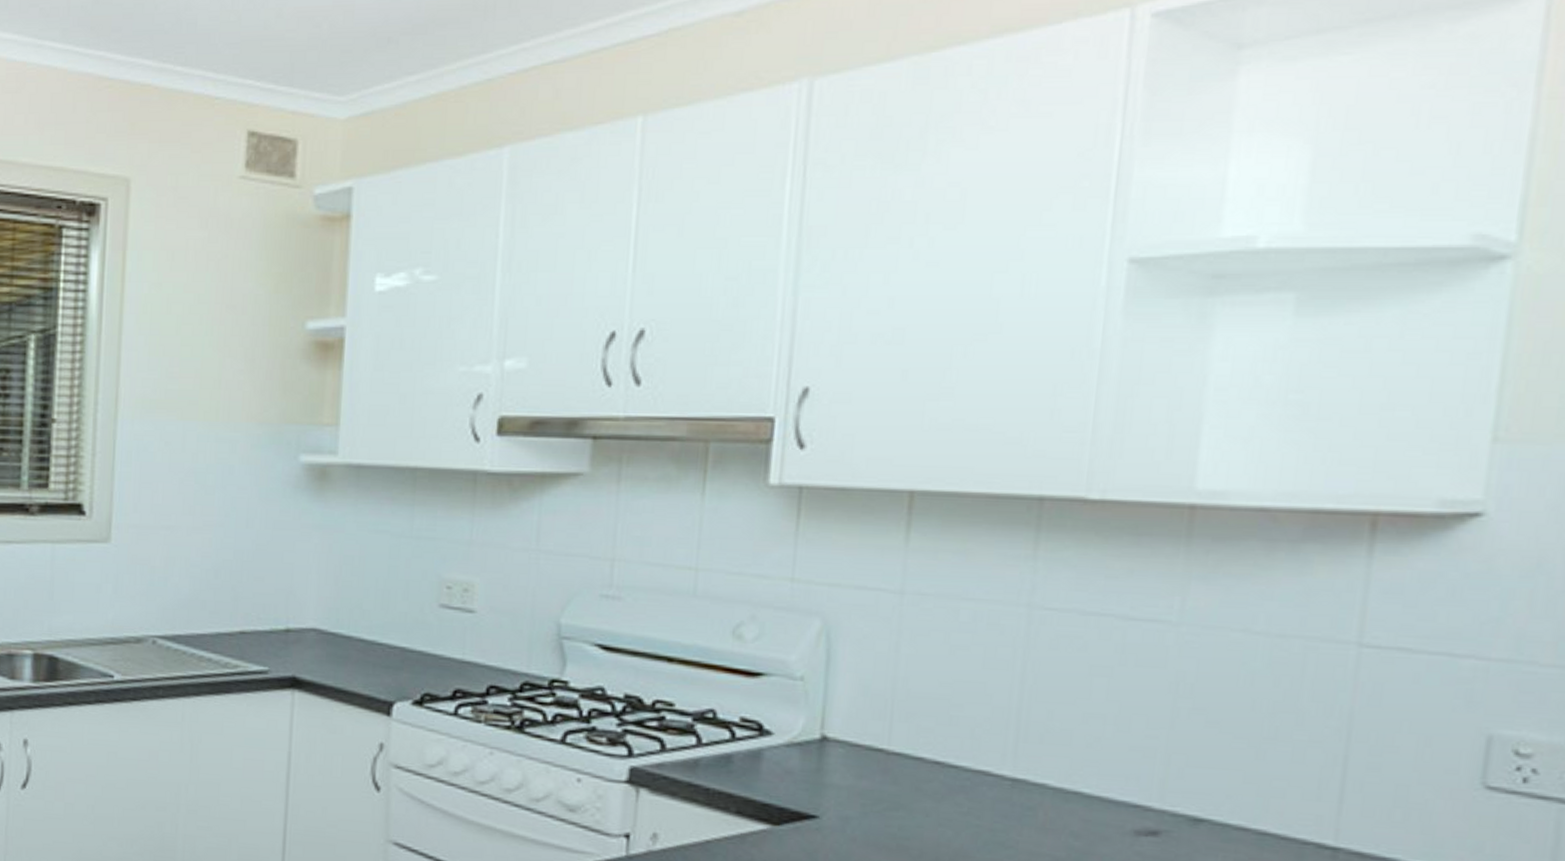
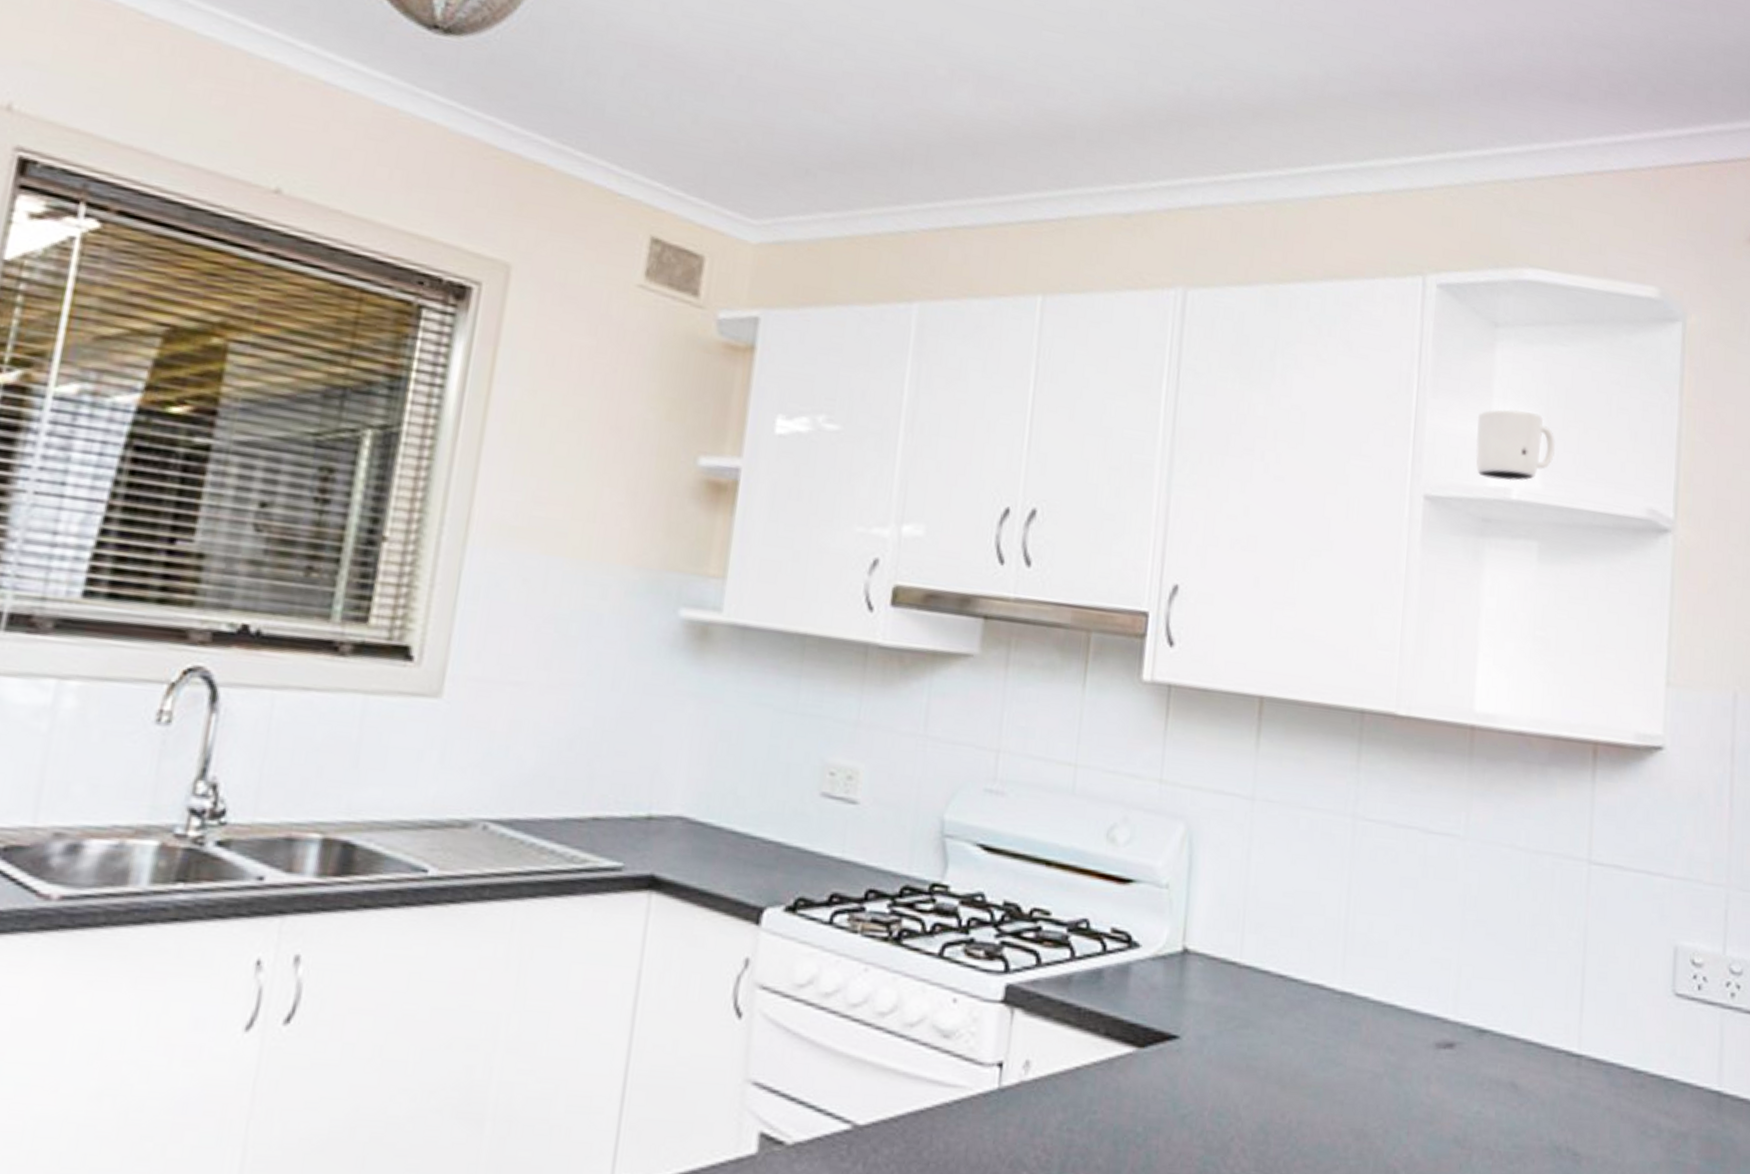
mug: none [1204,143,1327,228] -> present [1475,409,1555,481]

